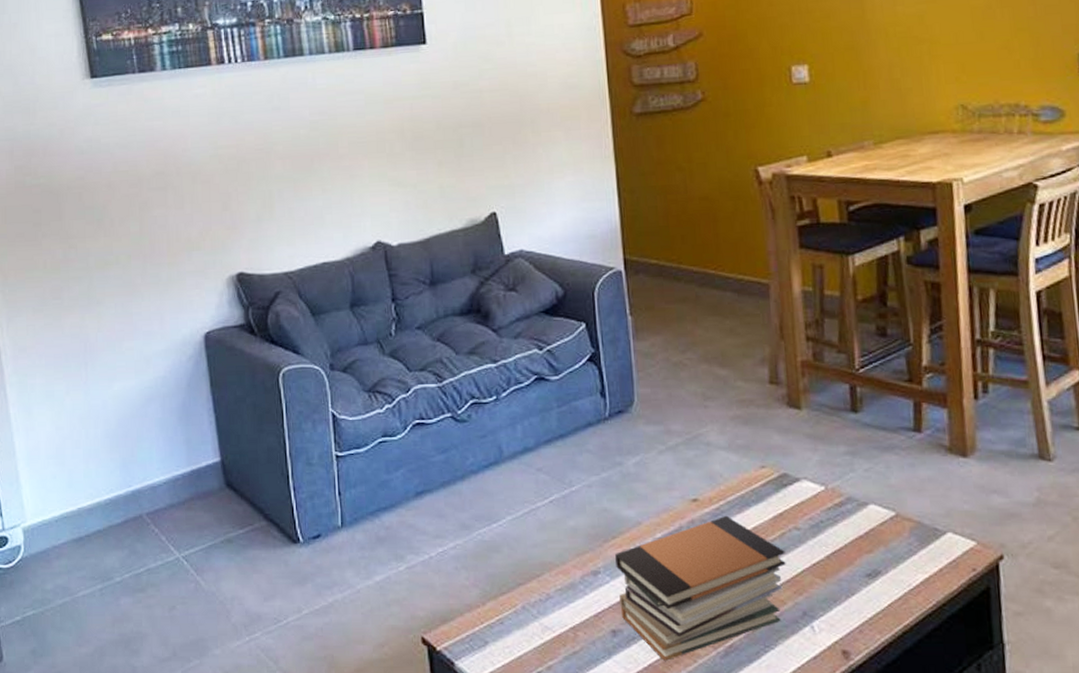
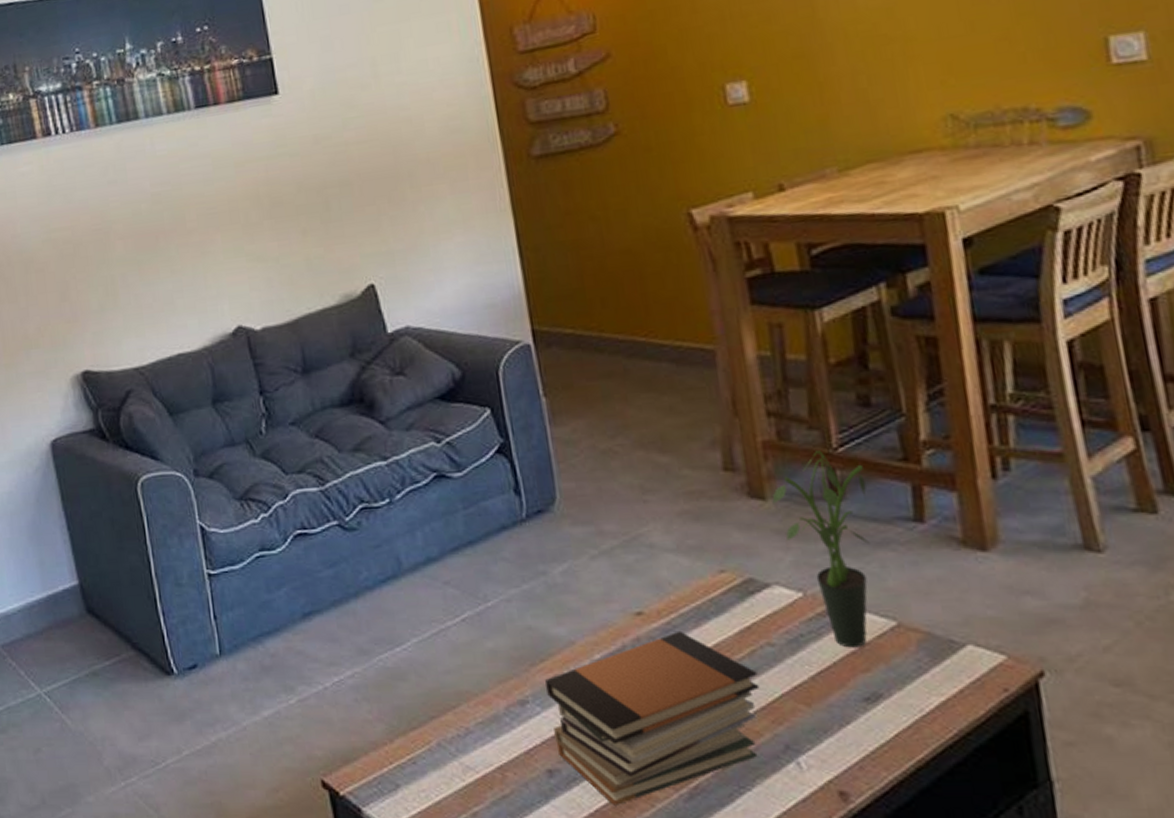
potted plant: none [806,371,879,533] -> present [772,450,870,648]

